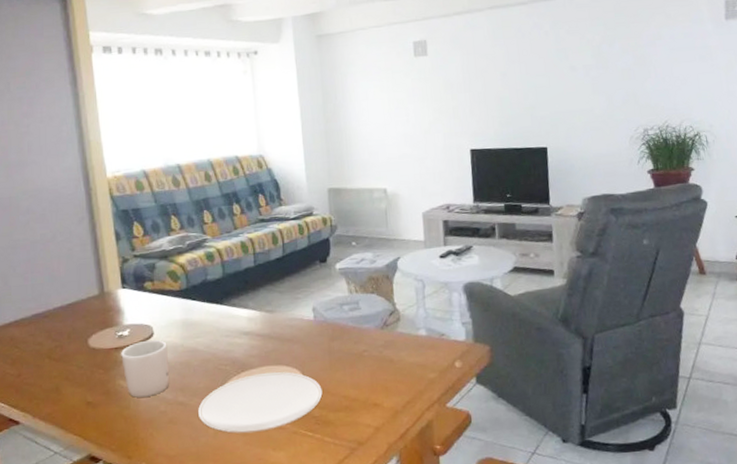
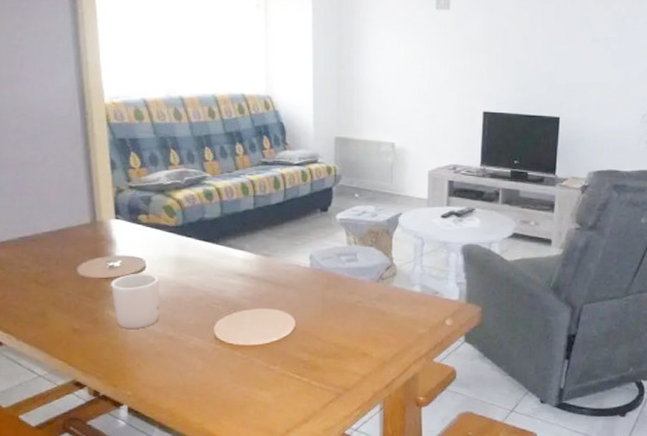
plate: present [198,372,323,434] -> none [187,314,313,372]

